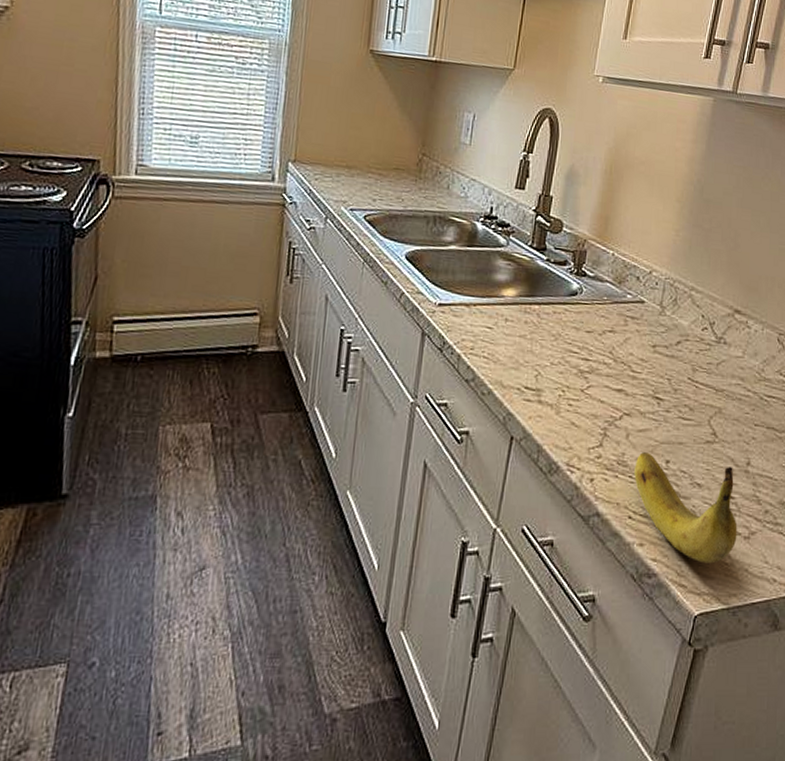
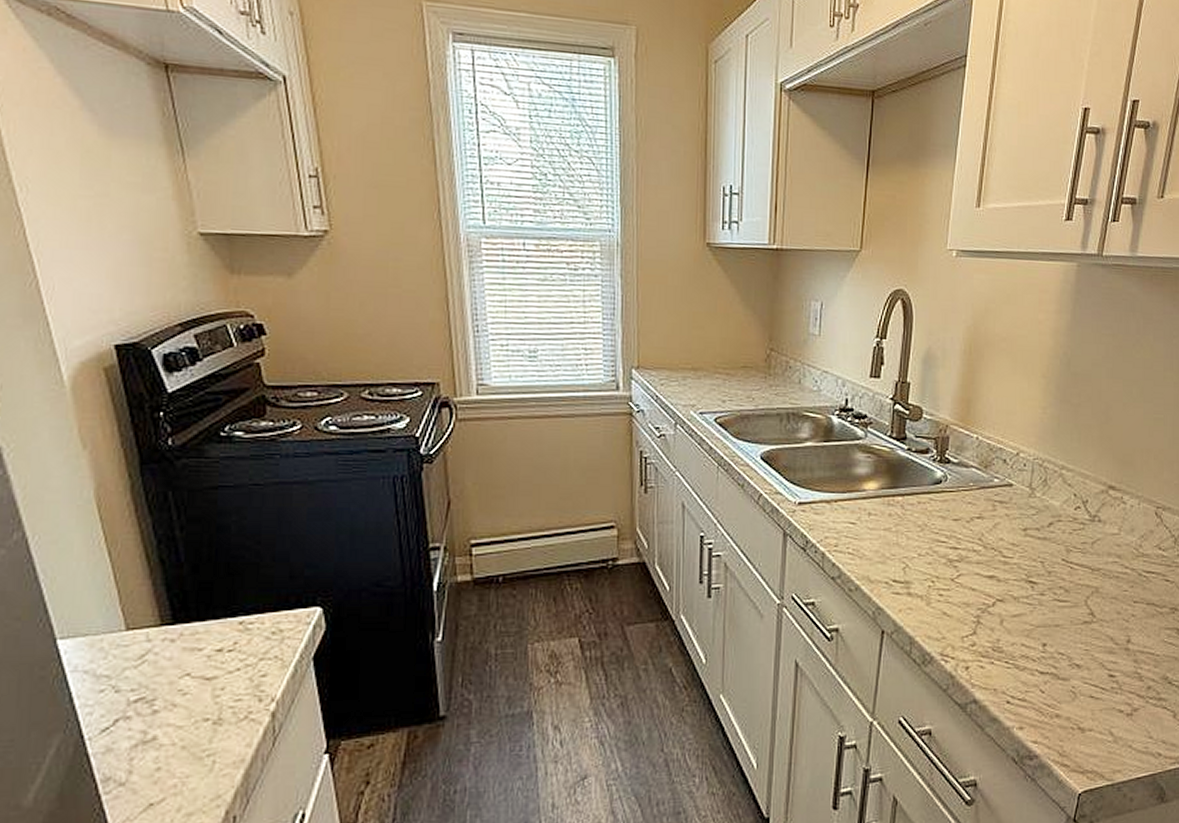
fruit: present [634,452,738,564] -> none [1010,637,1119,742]

